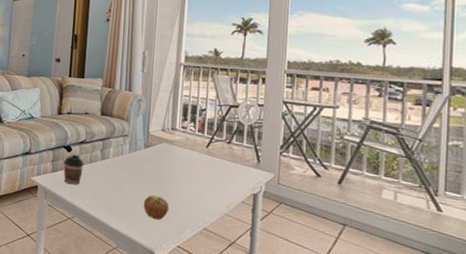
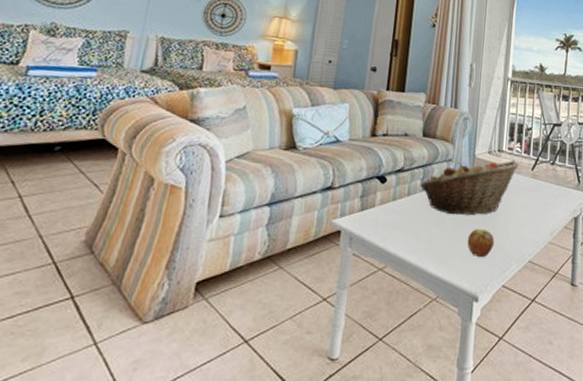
coffee cup: present [63,154,84,185] -> none [375,186,401,225]
fruit basket: none [100,136,193,184] -> present [420,161,519,216]

